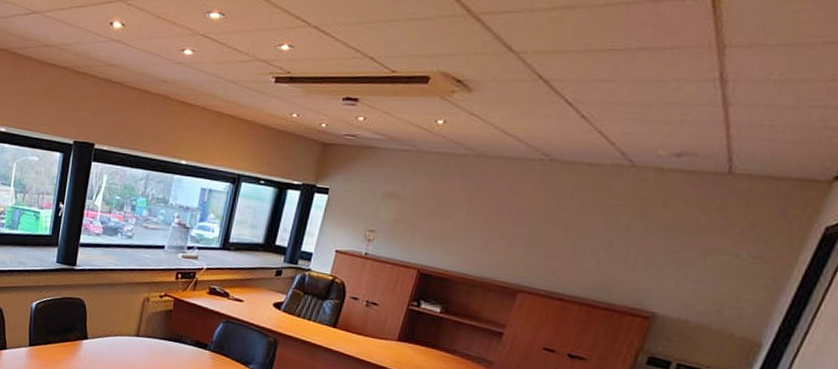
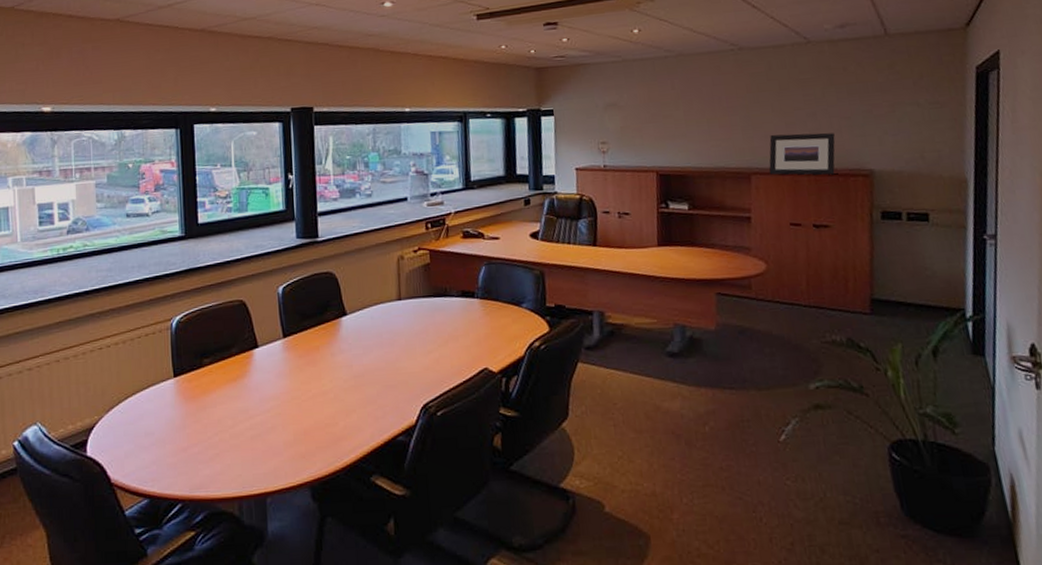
picture frame: none [538,257,626,310] -> present [769,133,836,175]

